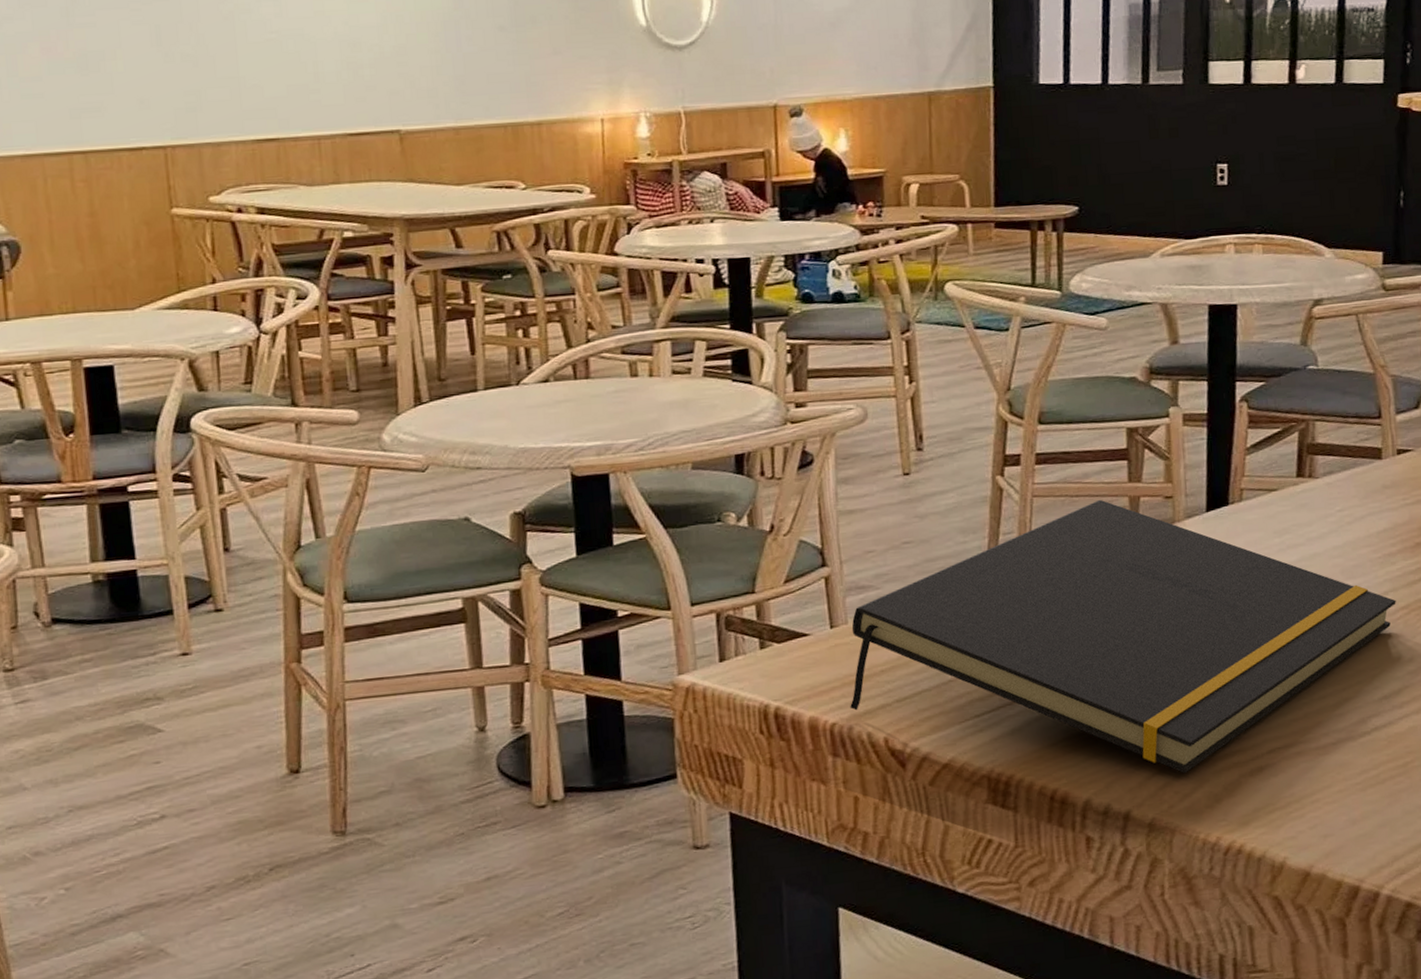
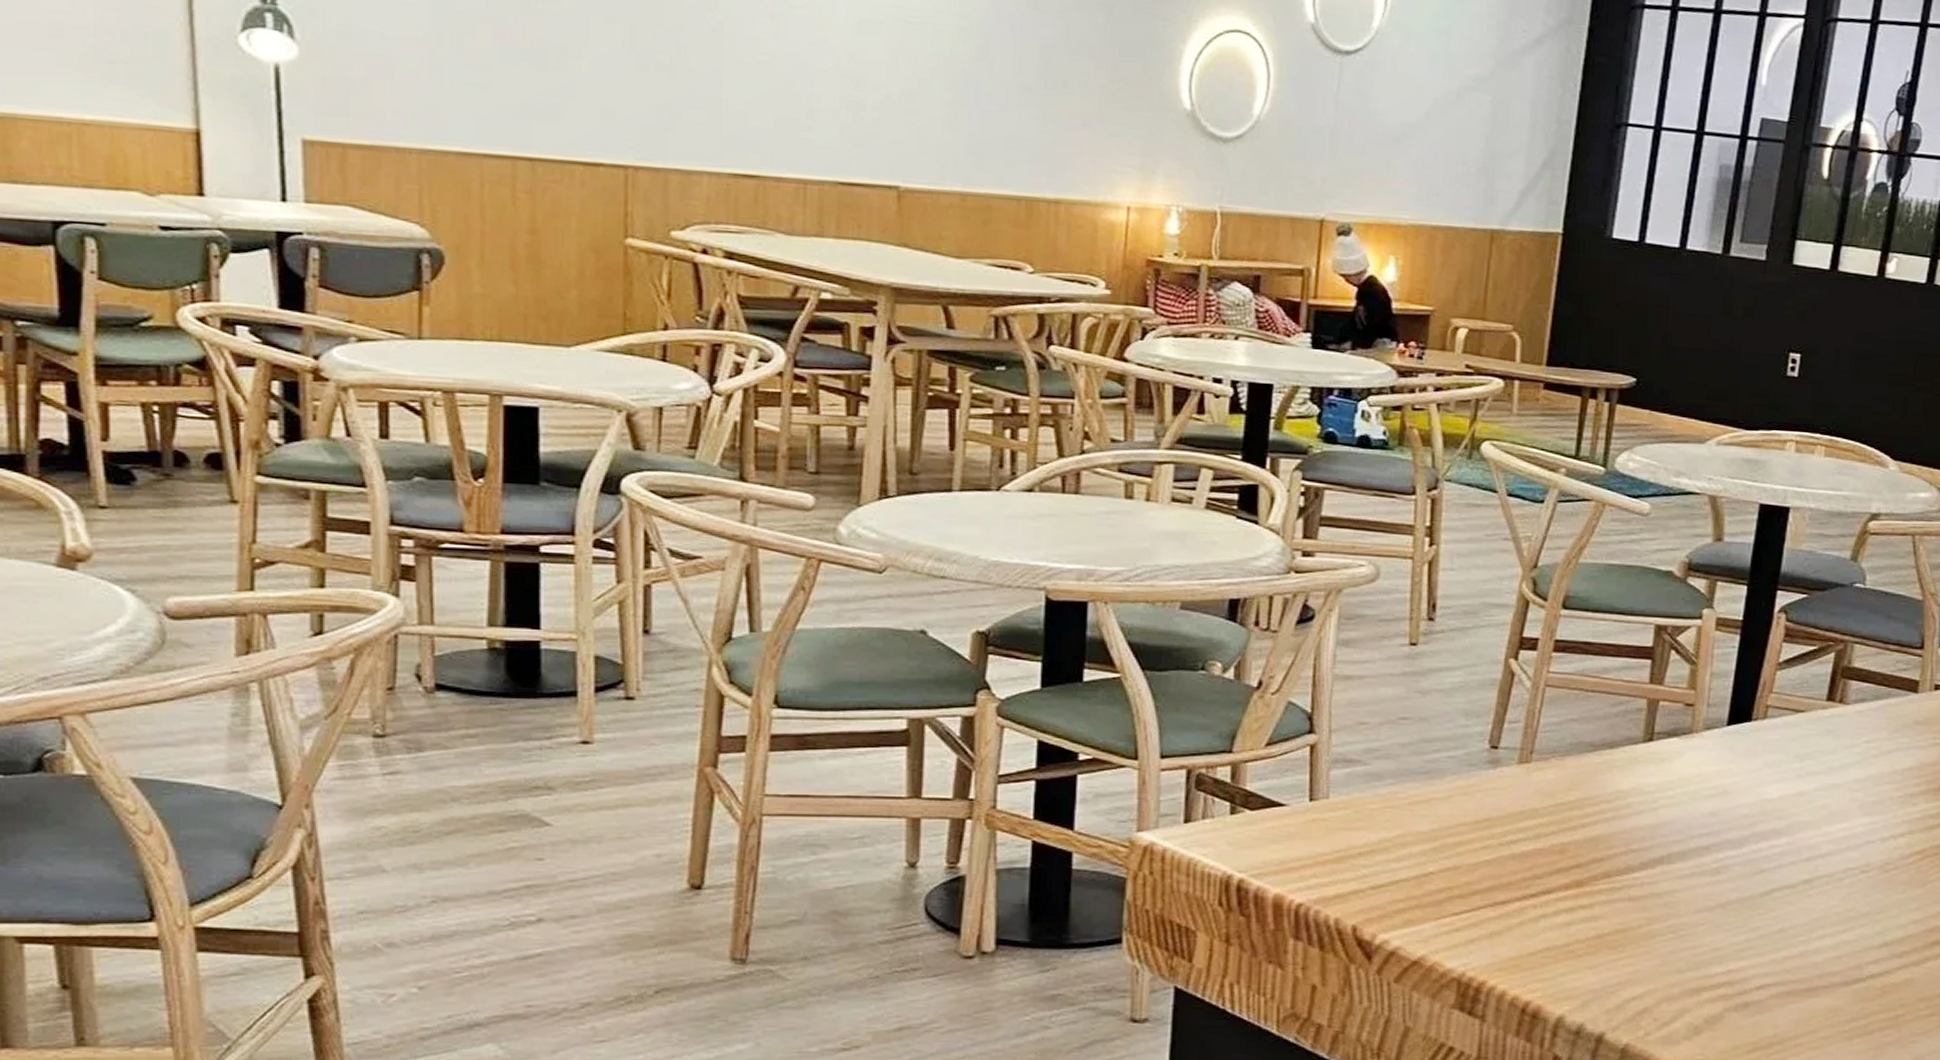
notepad: present [850,500,1396,774] -> none [1320,699,1911,1001]

